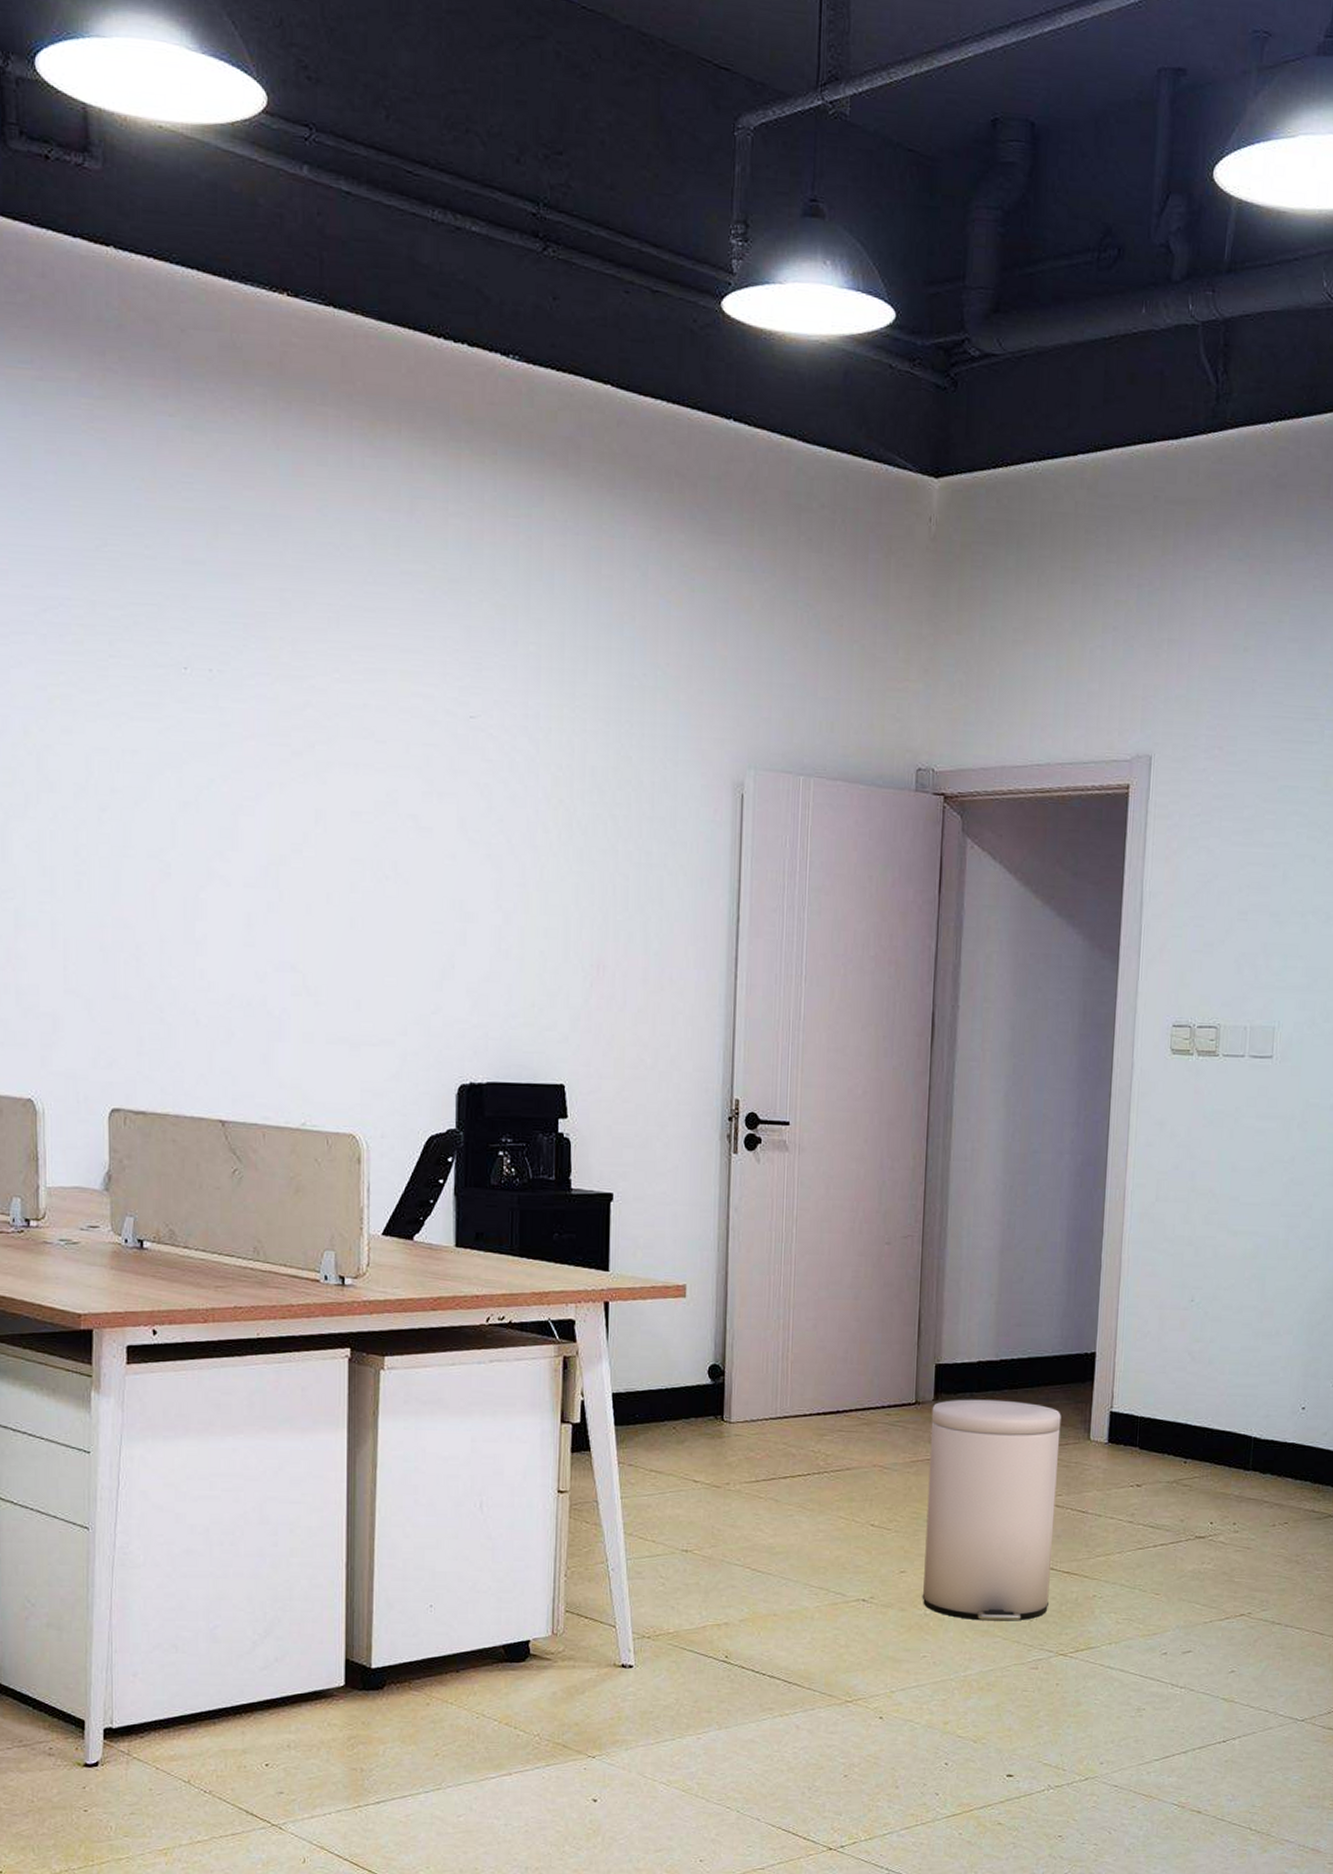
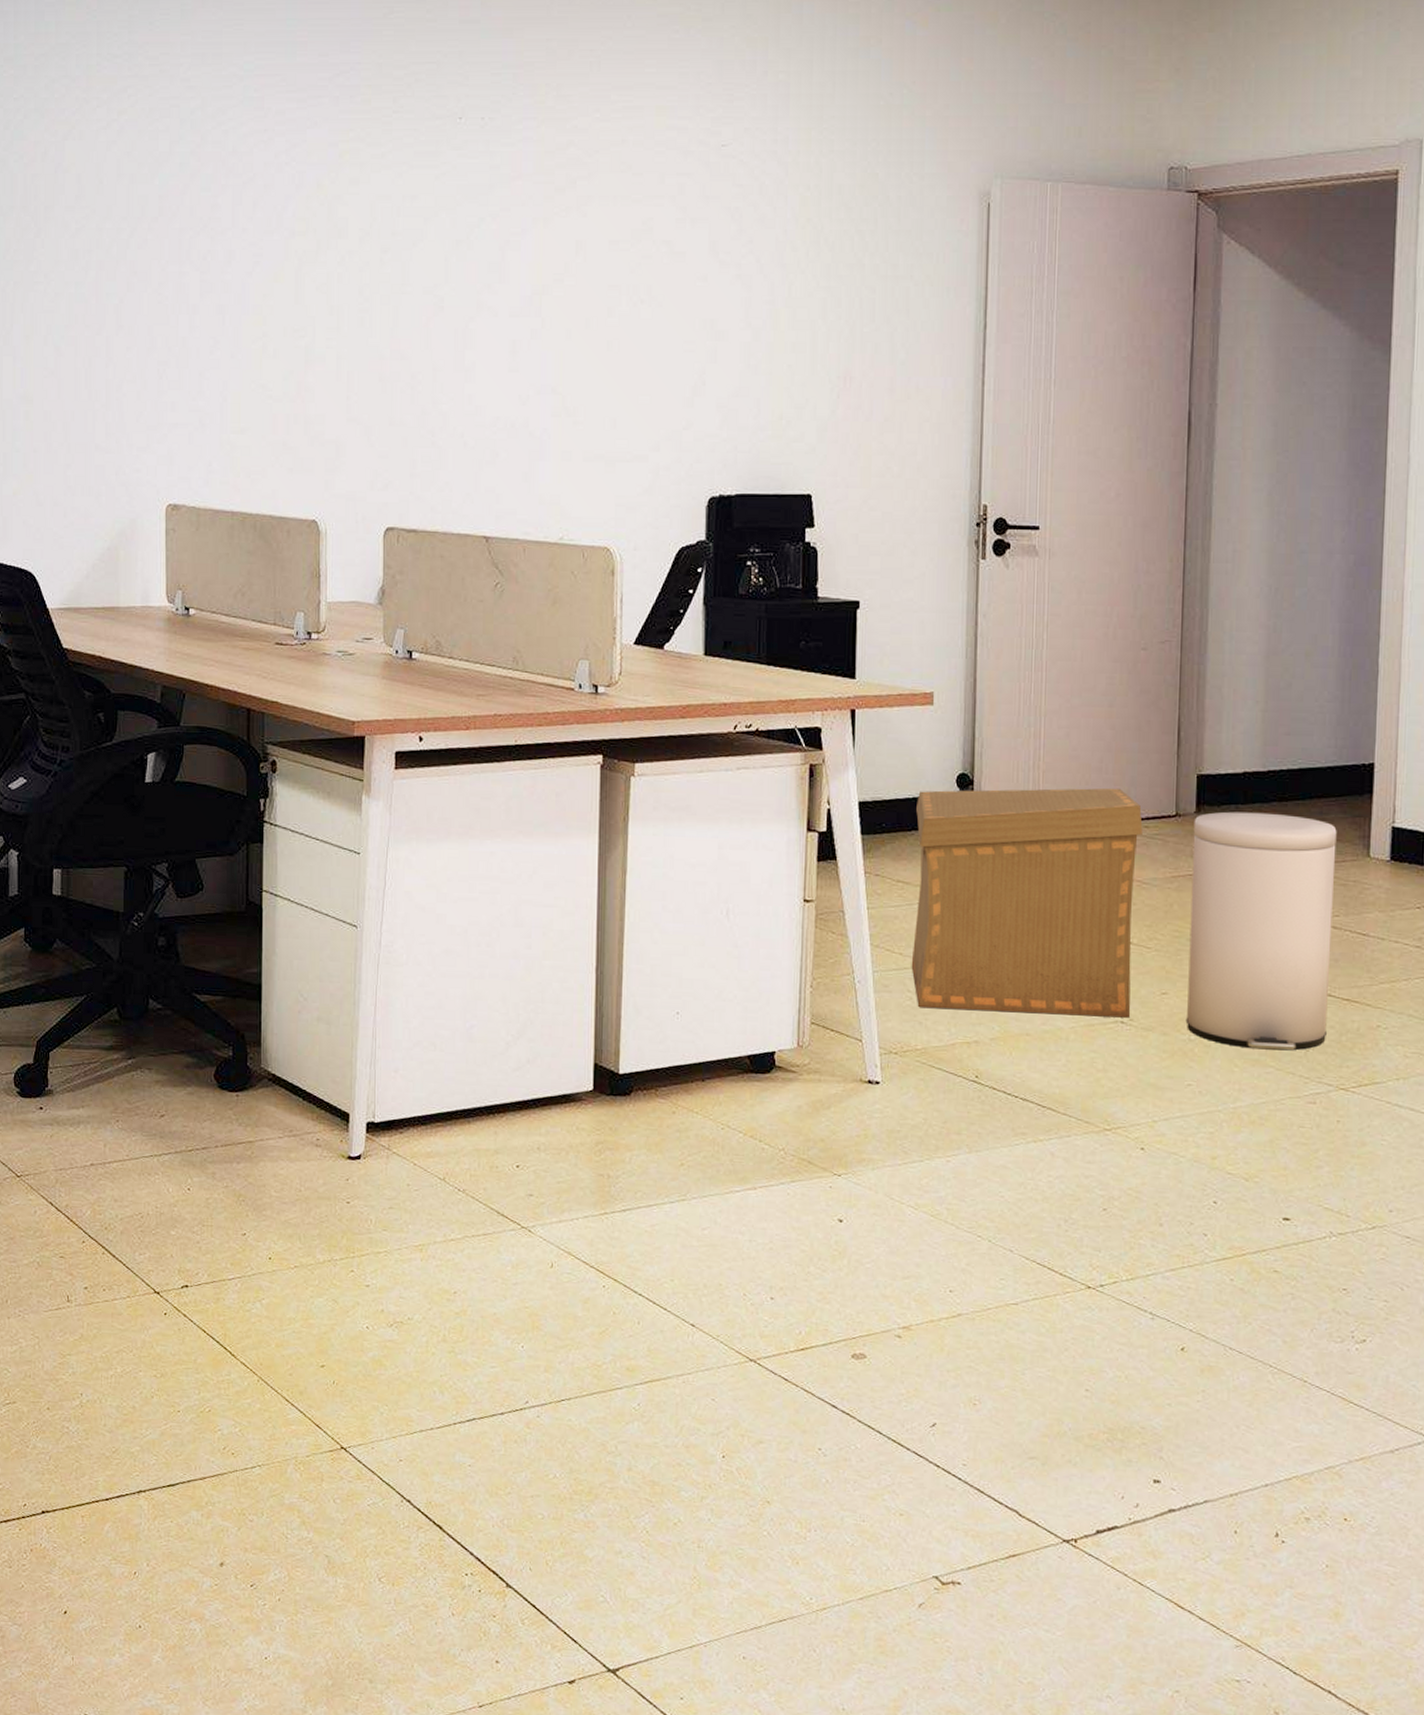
cardboard box: none [663,1377,885,1596] -> present [911,788,1143,1018]

